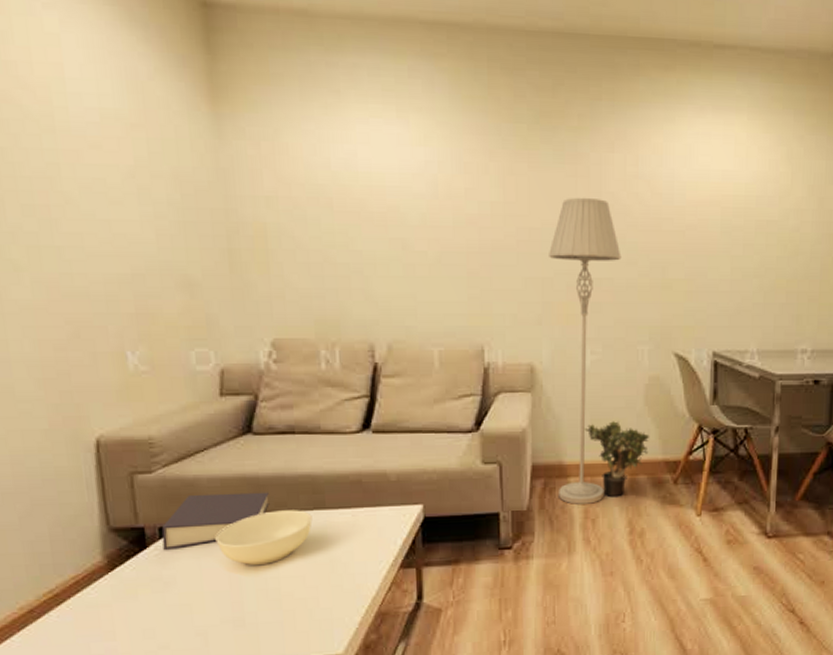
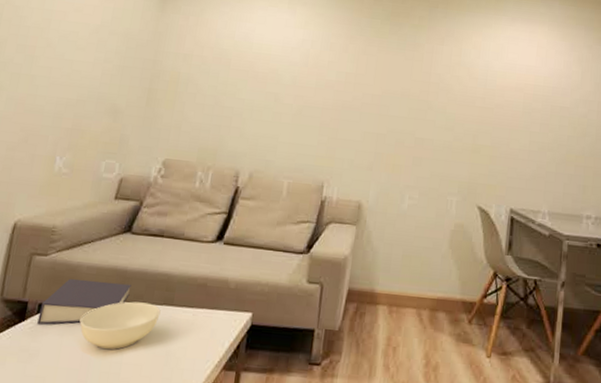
floor lamp: present [549,197,622,504] -> none [367,75,442,333]
potted plant: present [584,421,649,498] -> none [396,259,450,329]

